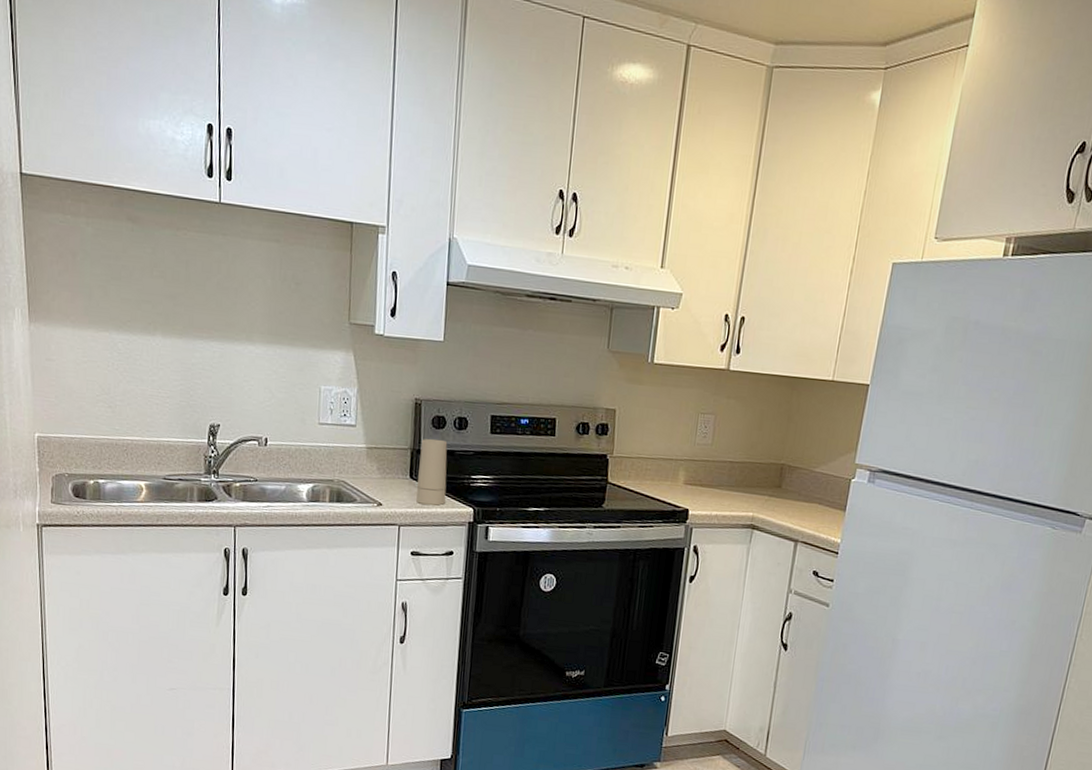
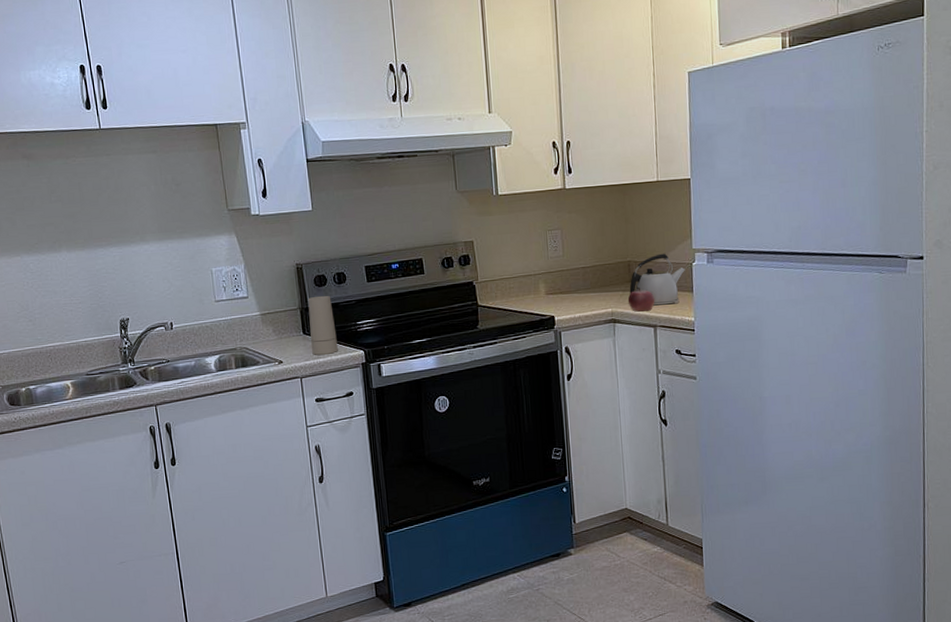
fruit: none [772,494,803,523] -> present [627,286,655,312]
kettle: none [776,462,842,521] -> present [629,253,685,306]

